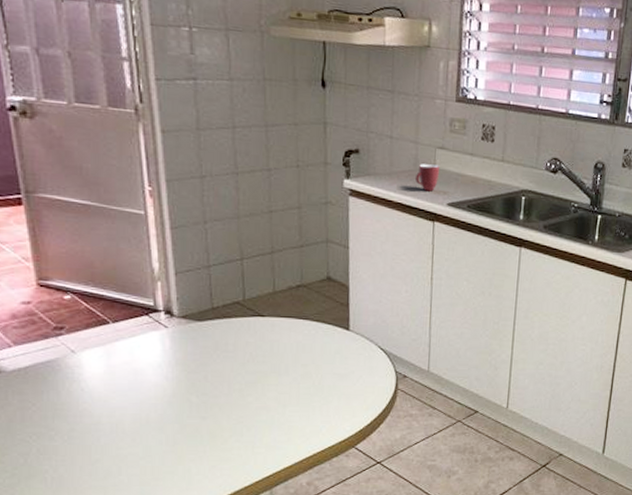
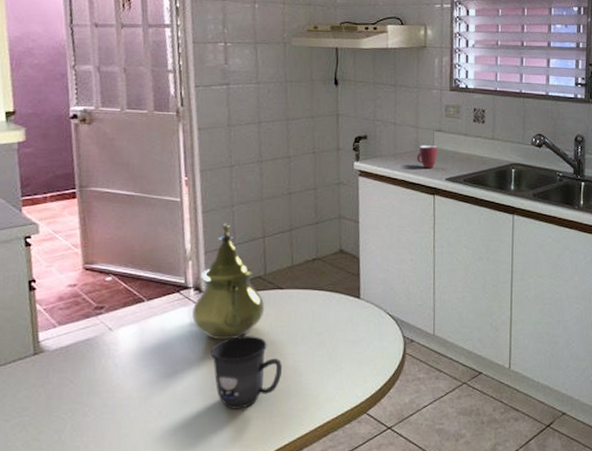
teapot: none [164,242,245,368] -> present [192,224,265,340]
mug: none [186,364,265,439] -> present [210,336,283,409]

